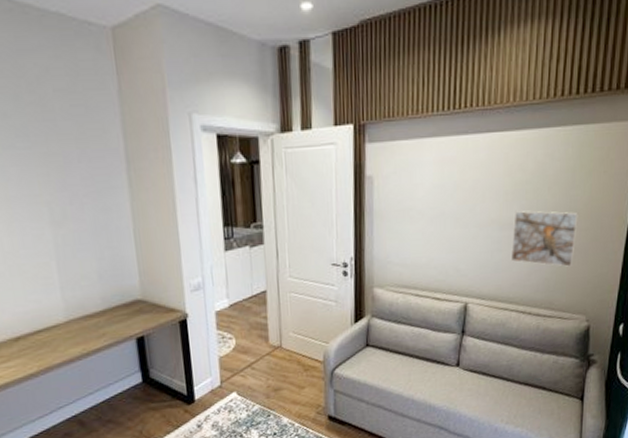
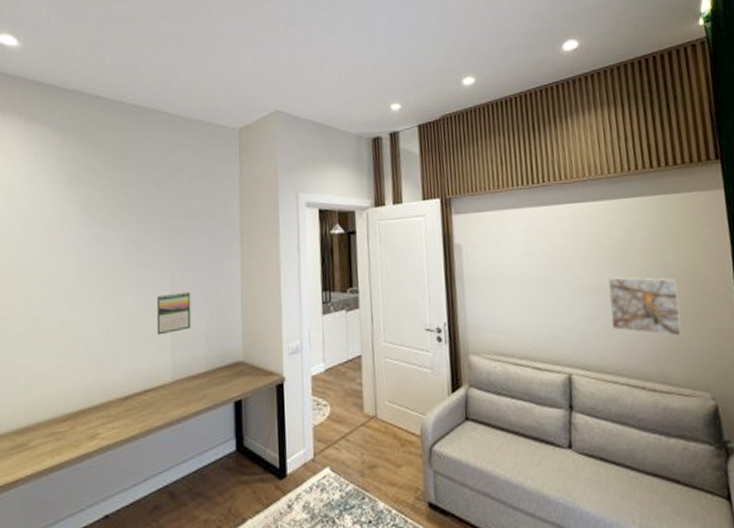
calendar: none [35,228,81,275] -> present [156,291,191,335]

